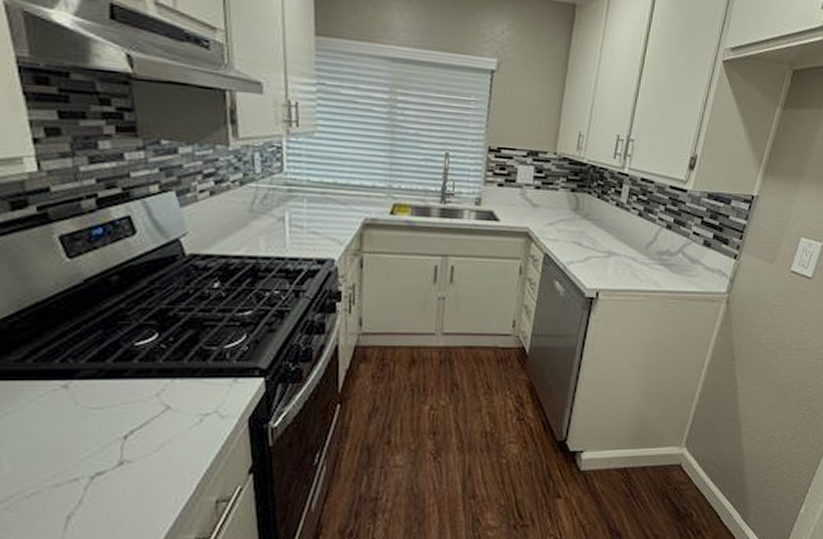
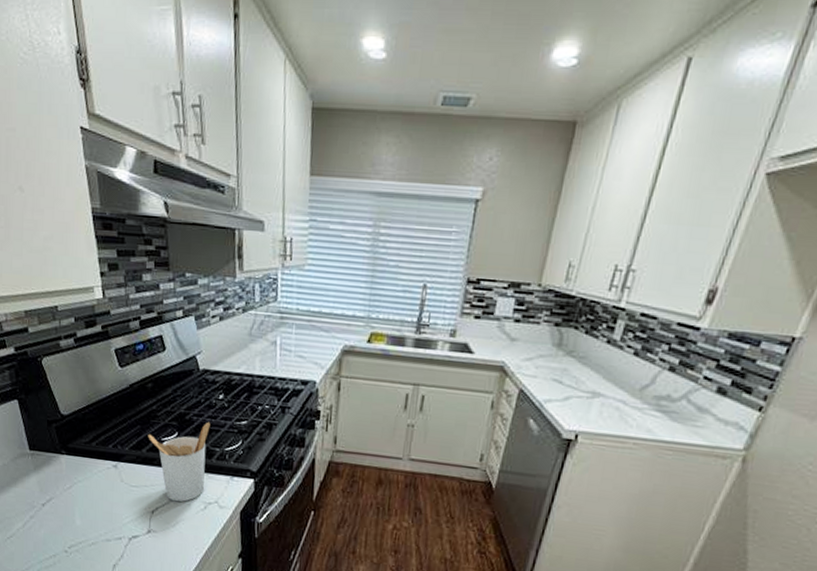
utensil holder: none [114,316,204,420] -> present [148,421,211,502]

